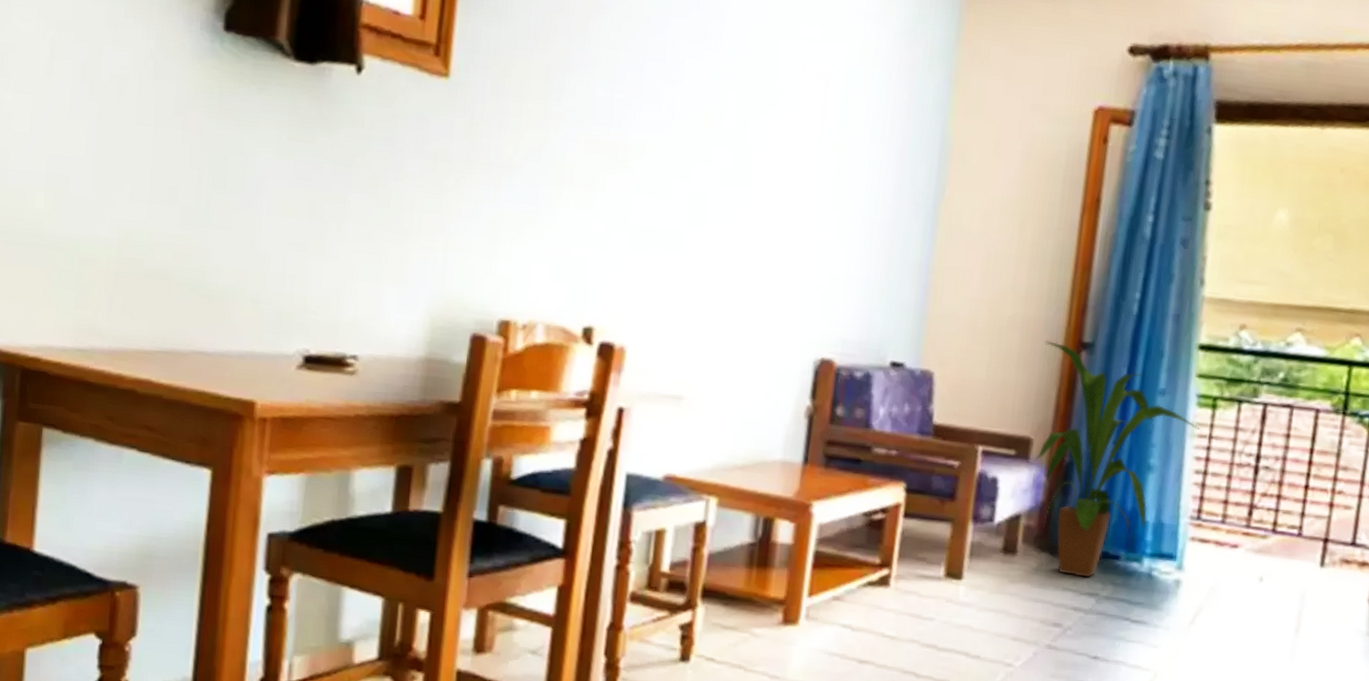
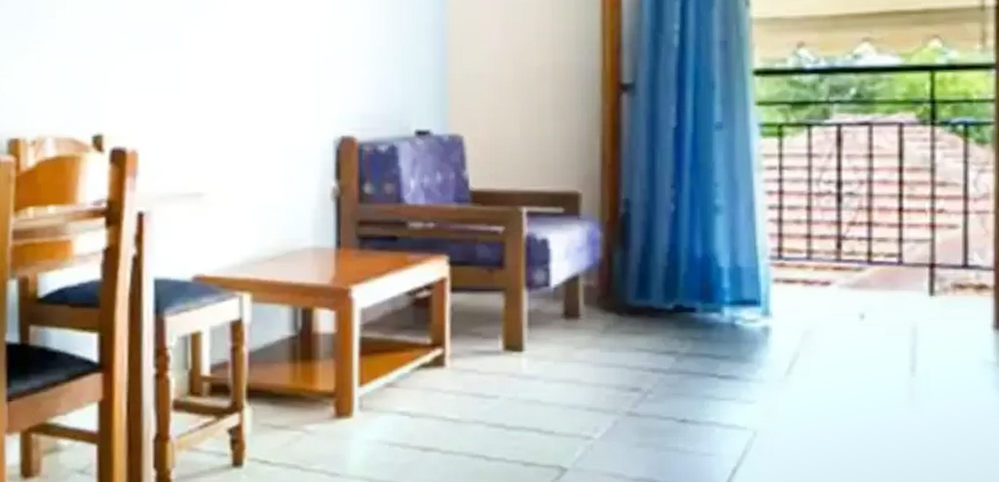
house plant: present [1035,341,1200,578] -> none [580,87,768,335]

